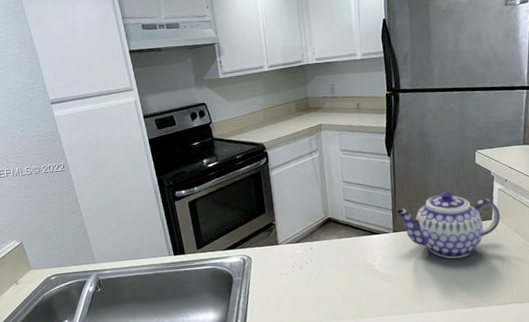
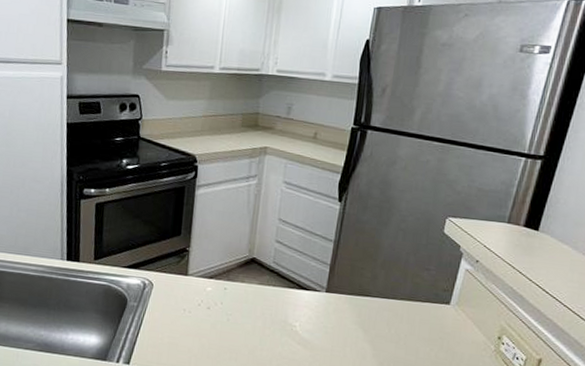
teapot: present [396,191,500,259] -> none [334,258,462,342]

